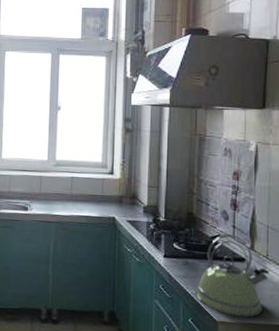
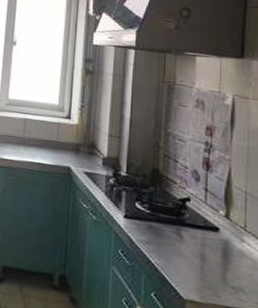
kettle: present [196,234,269,318] -> none [160,197,248,300]

